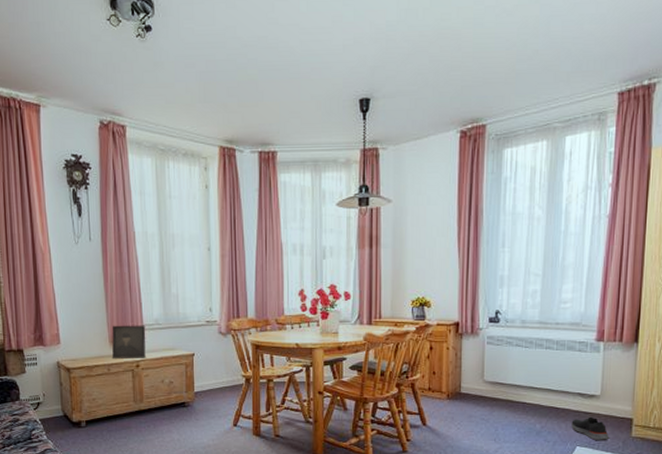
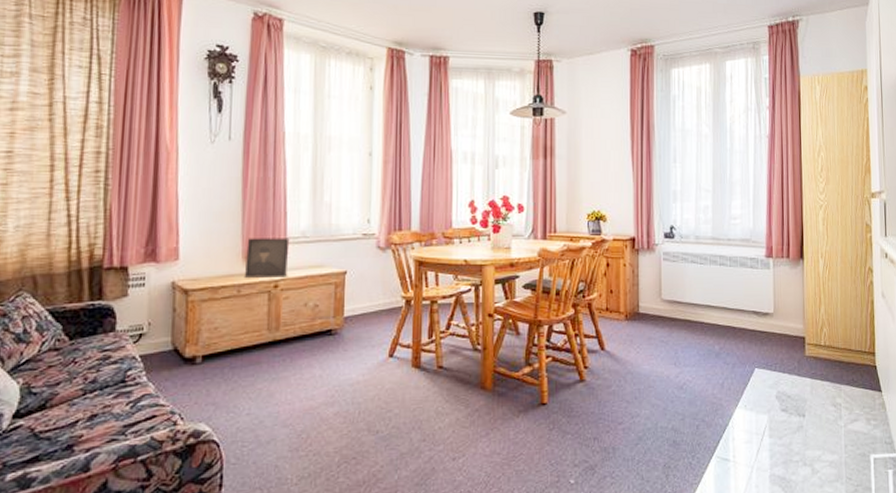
shoe: present [571,416,610,441] -> none [748,335,786,362]

